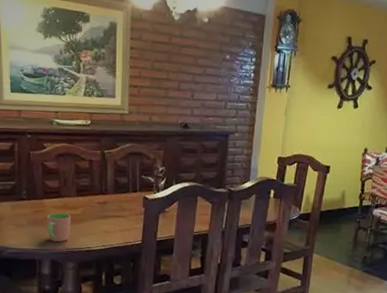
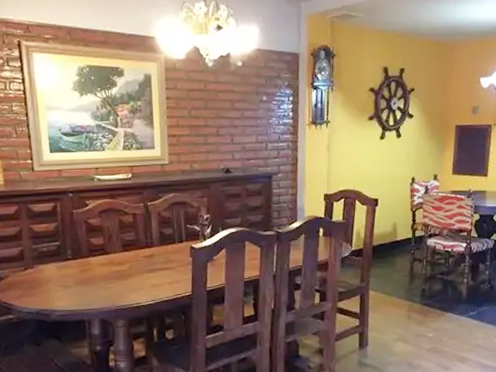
cup: present [47,212,71,242] -> none [94,269,118,300]

